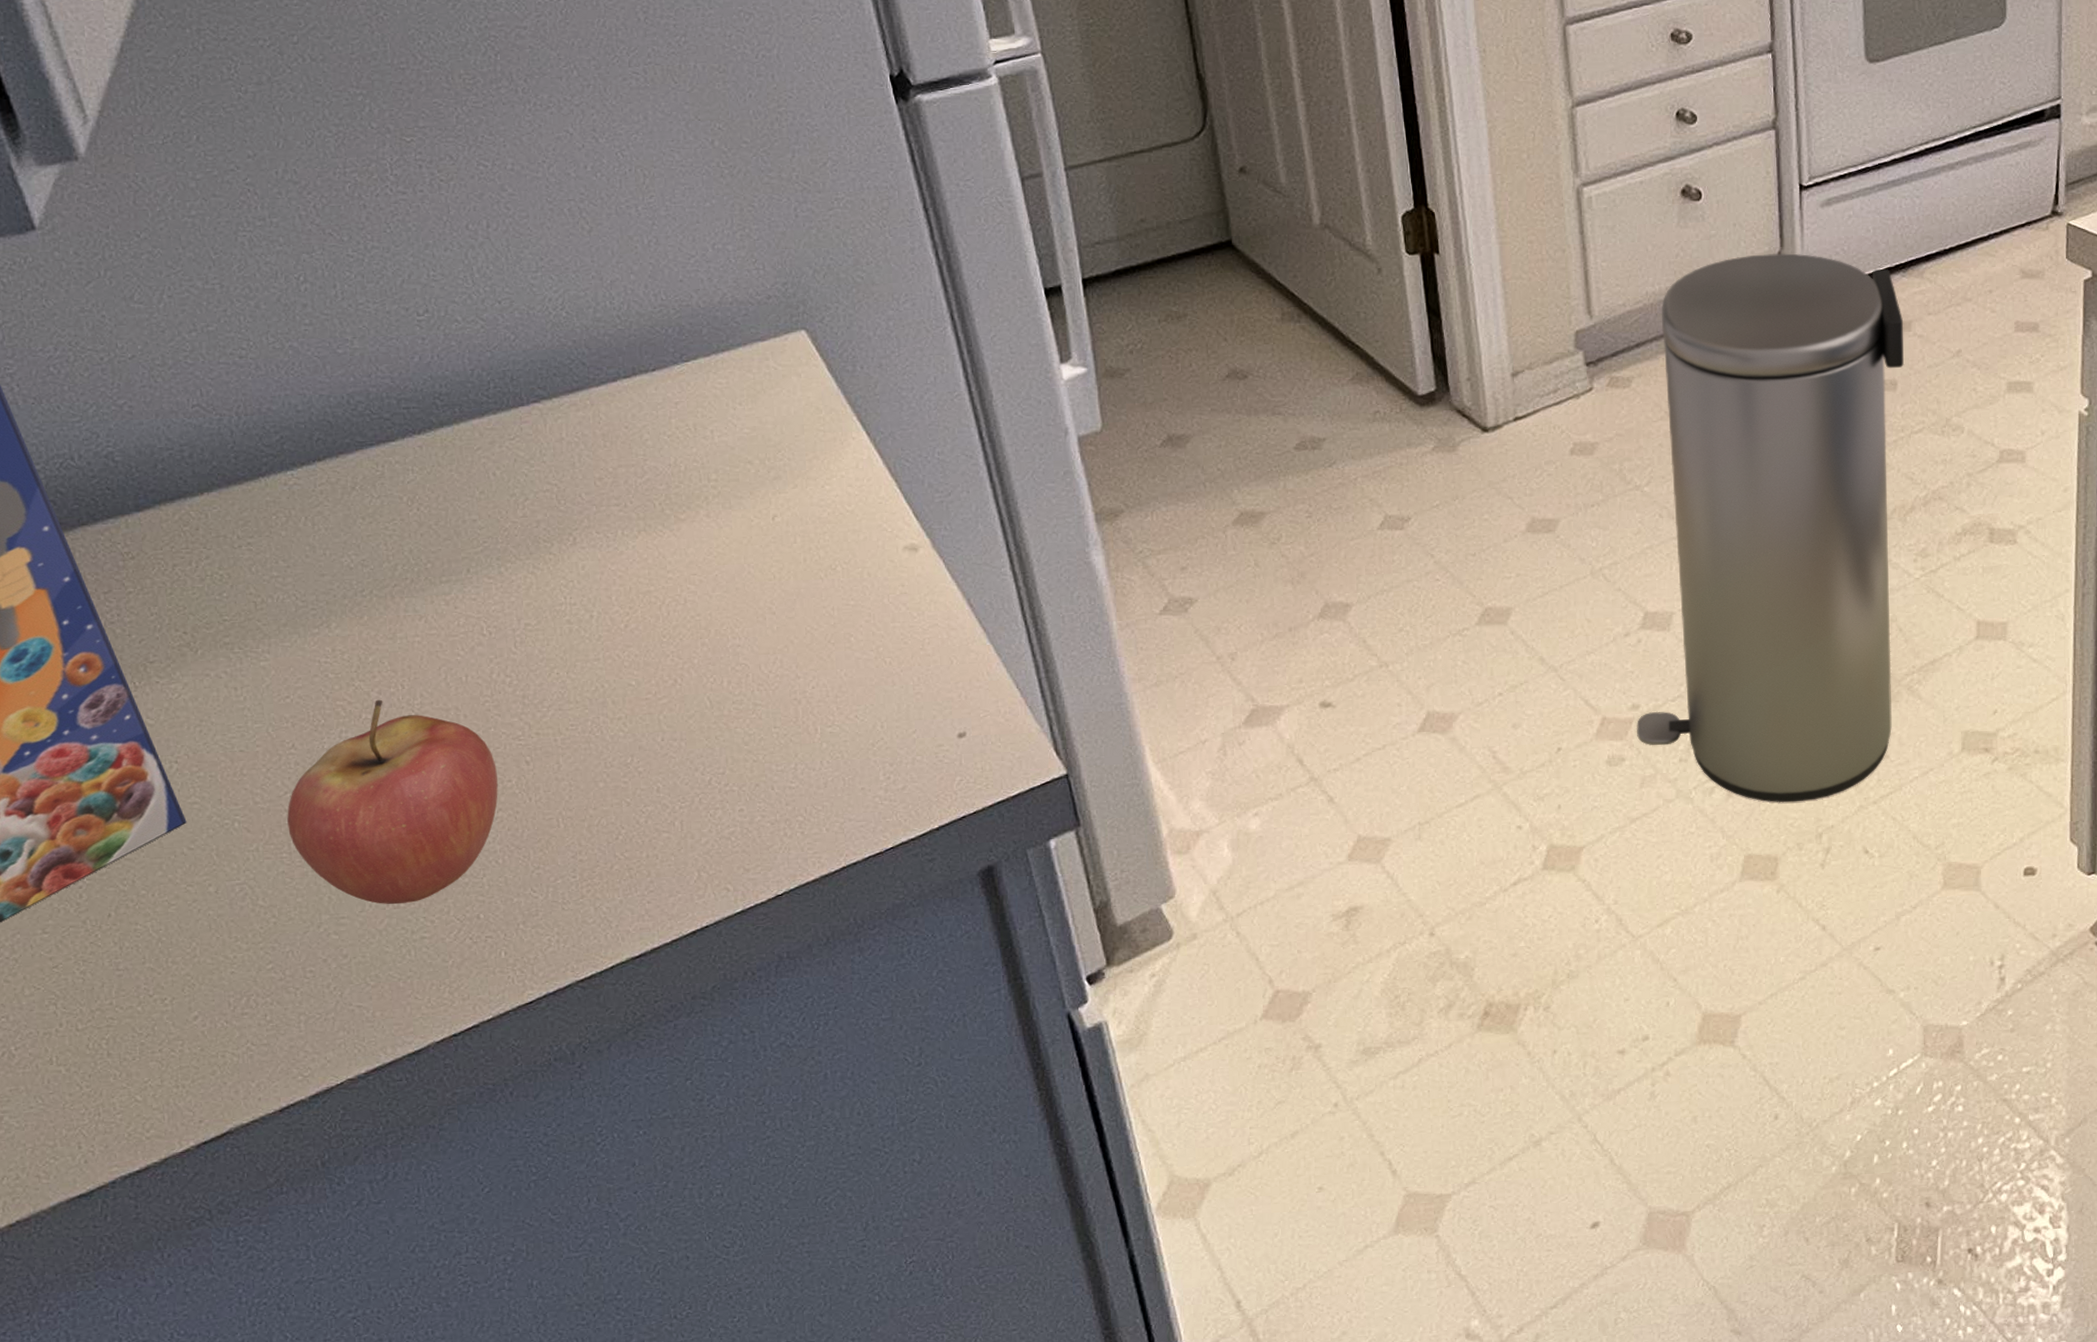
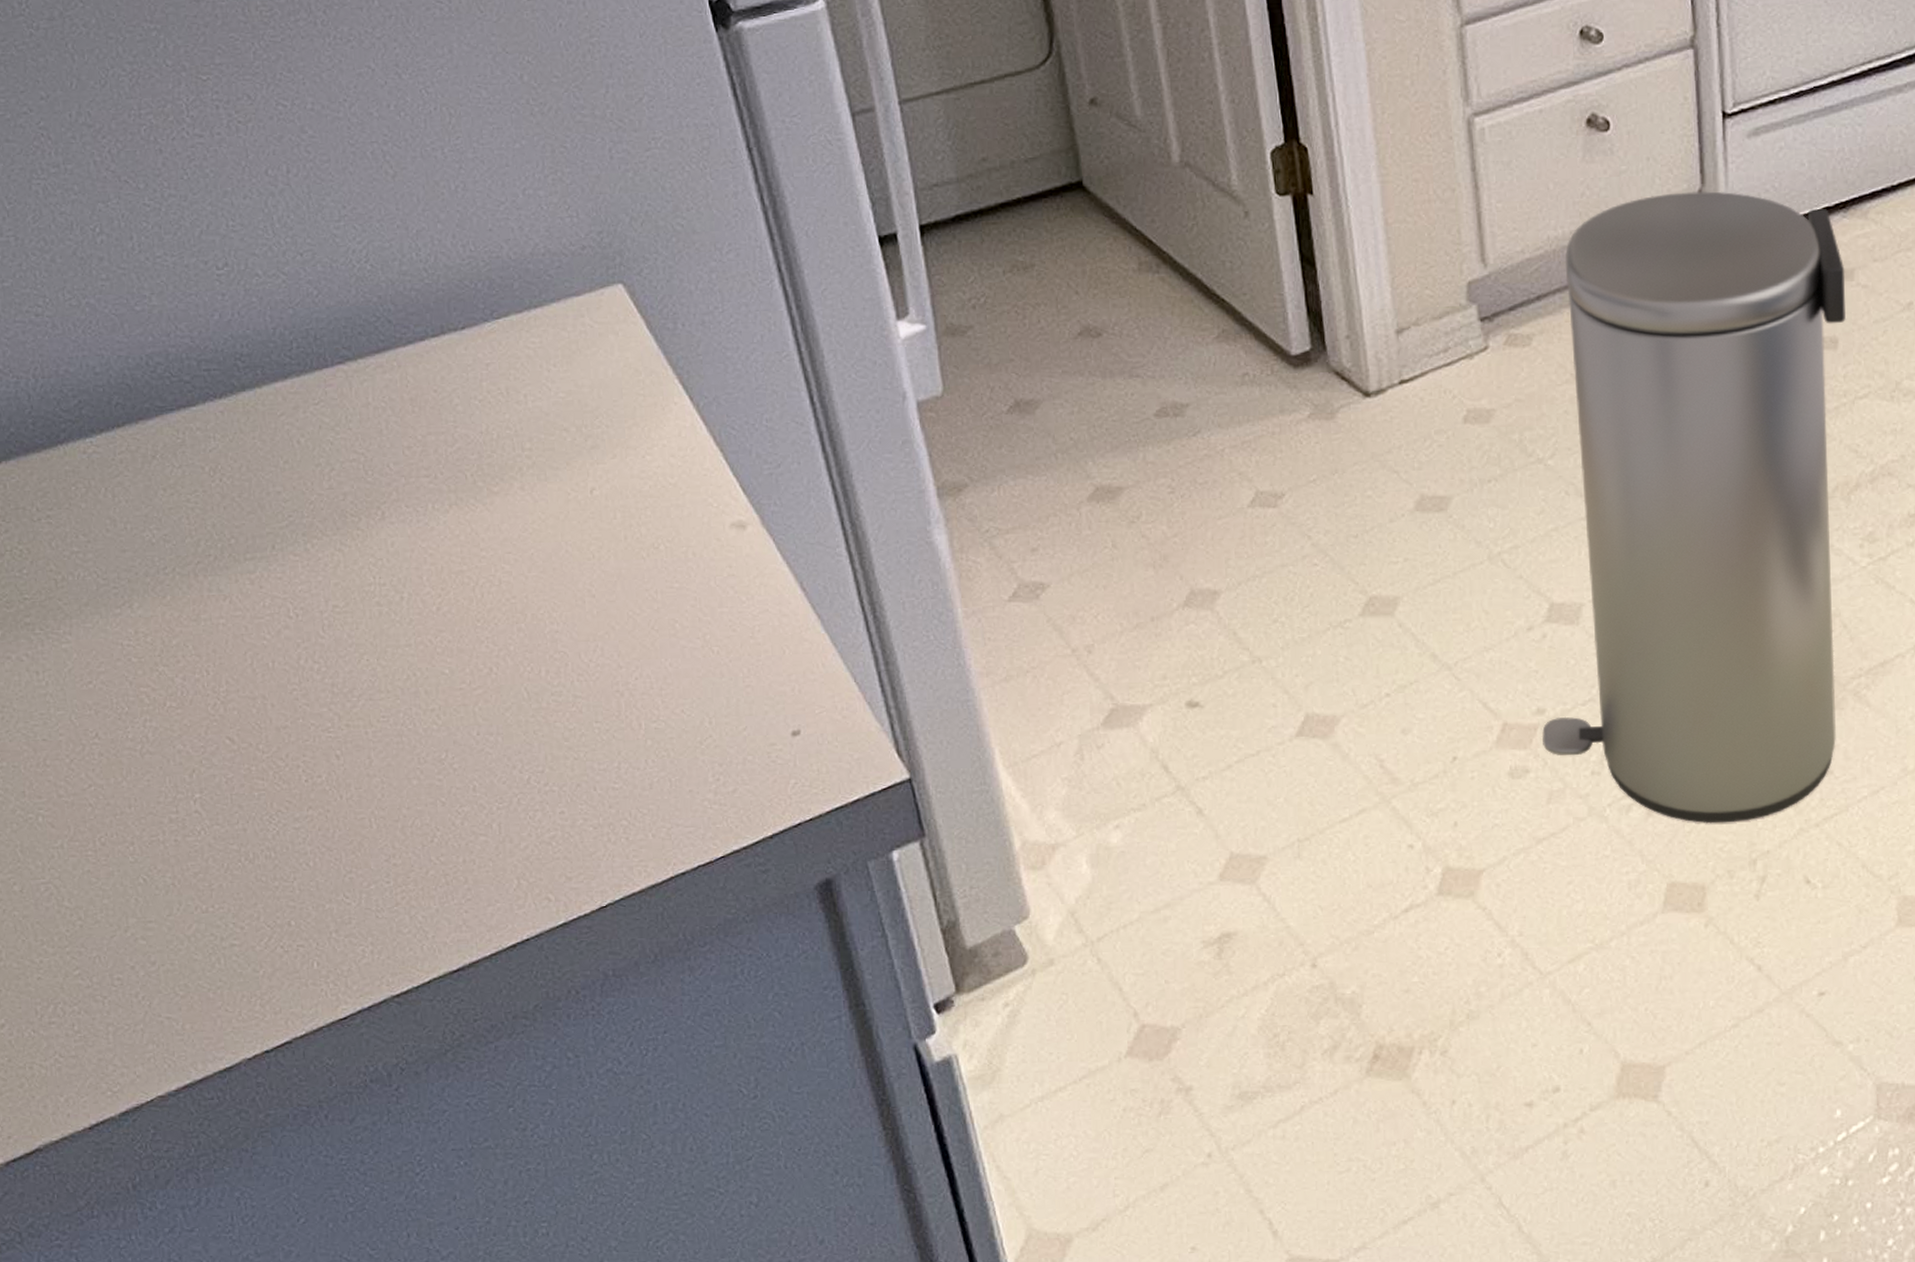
fruit: present [287,699,498,905] -> none [91,686,308,909]

